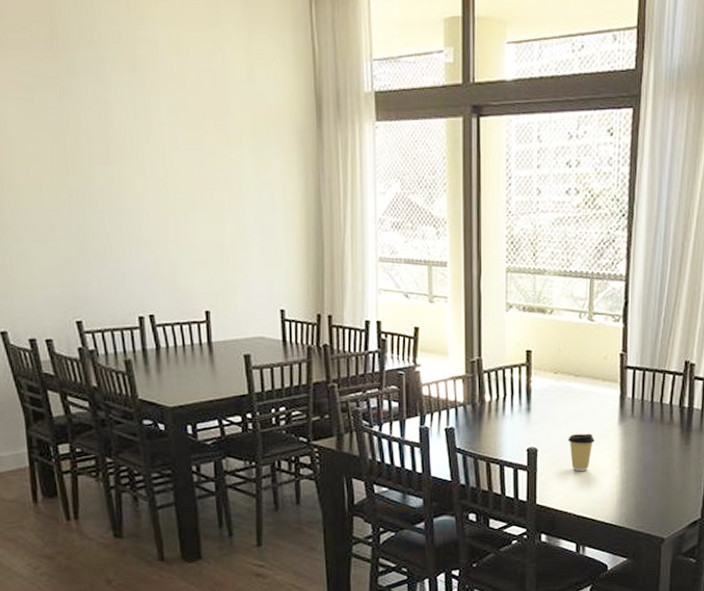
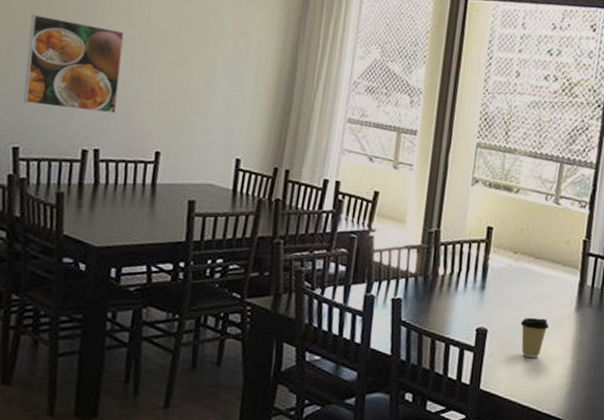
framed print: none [64,187,162,279] -> present [23,14,124,114]

